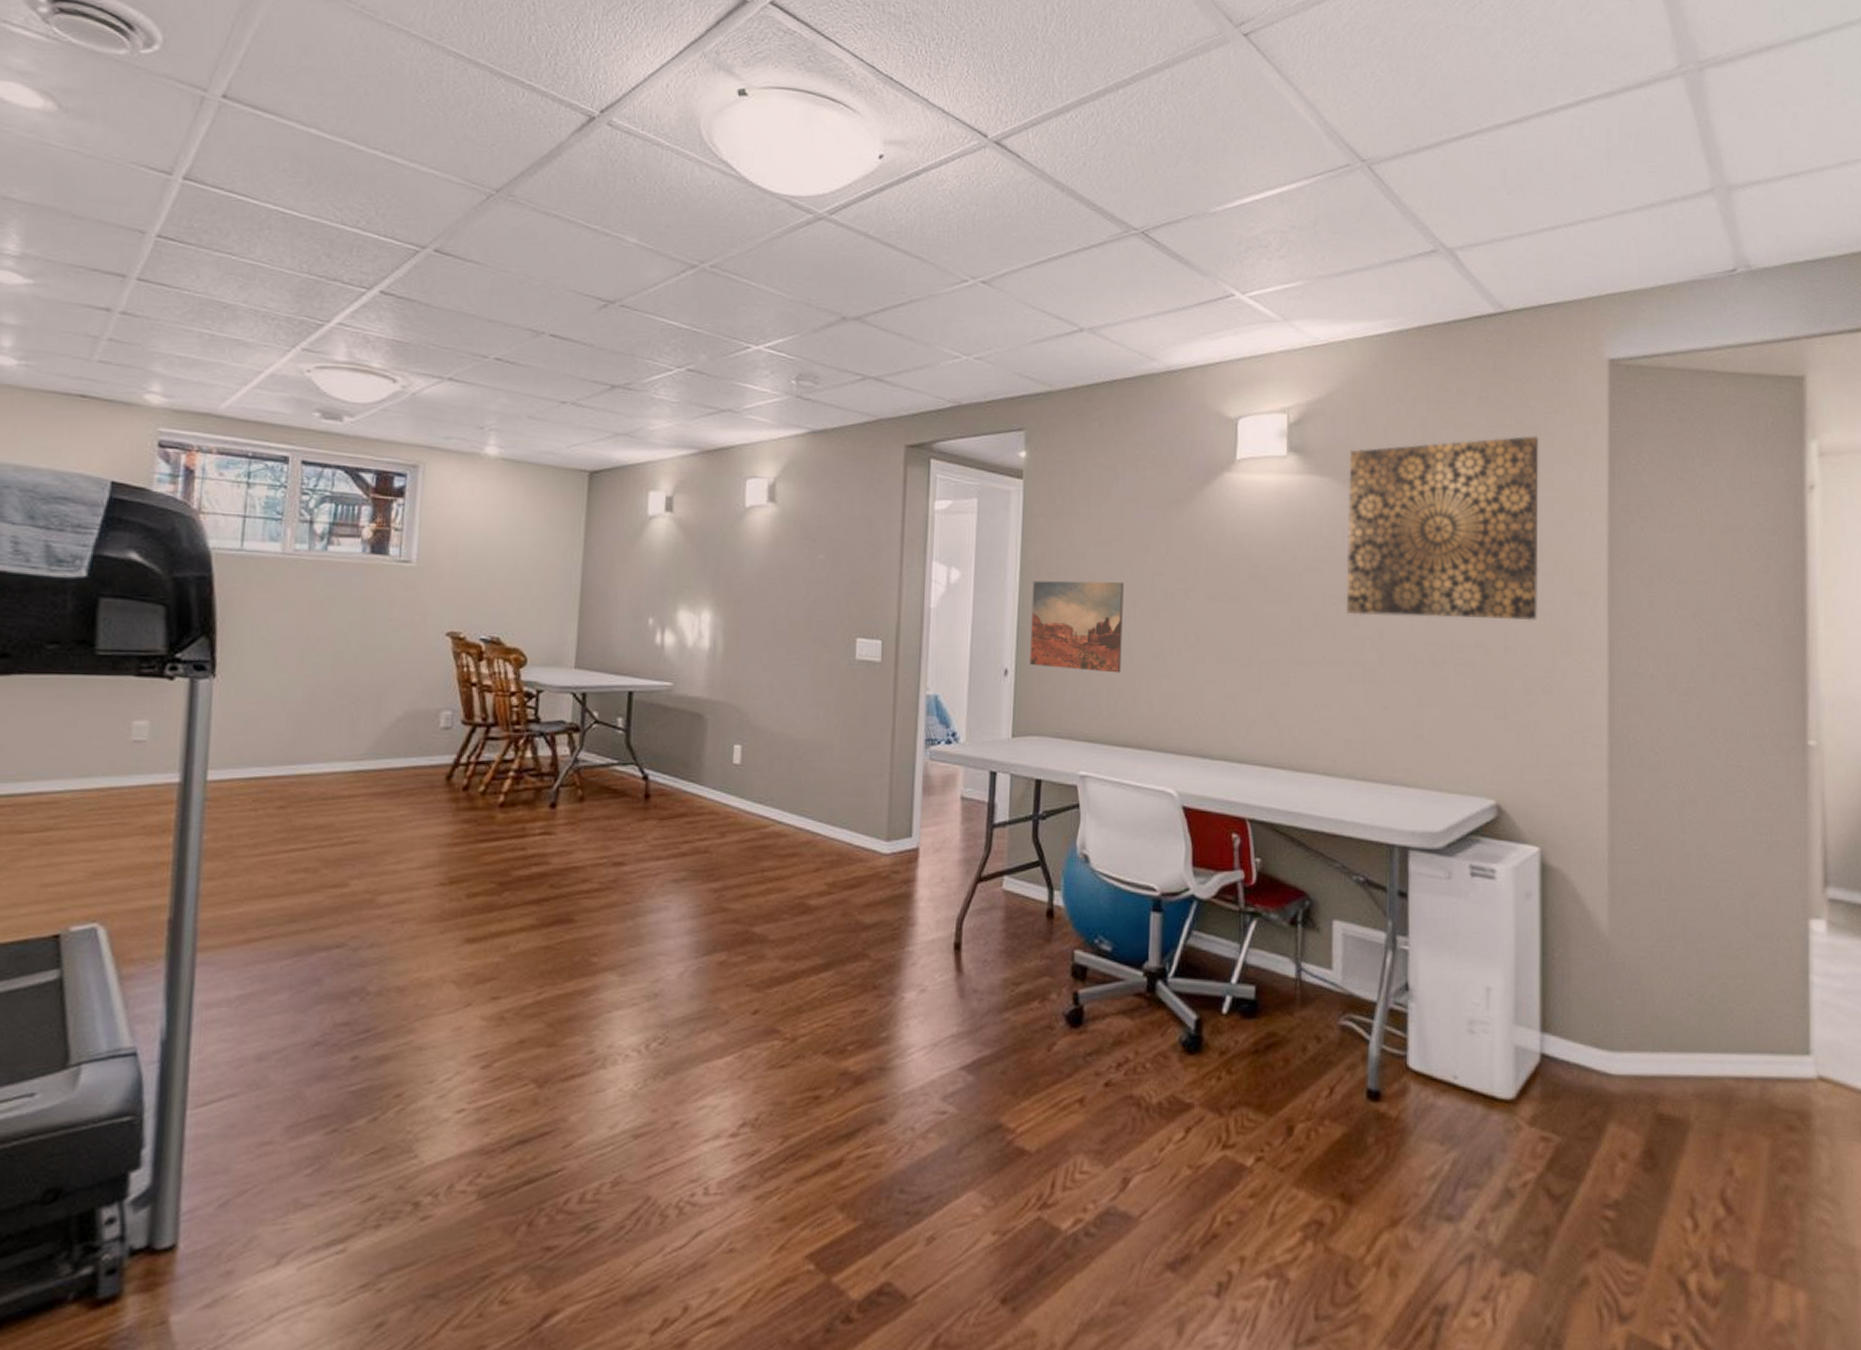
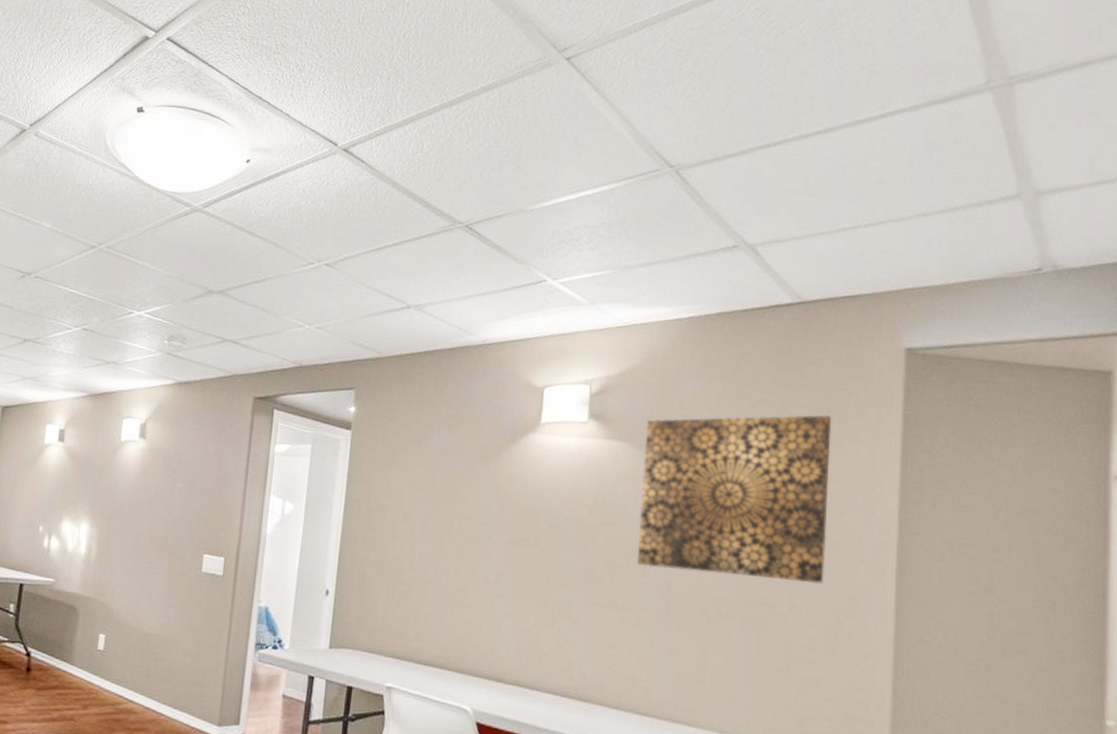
wall art: present [1030,581,1124,673] -> none [348,516,434,601]

